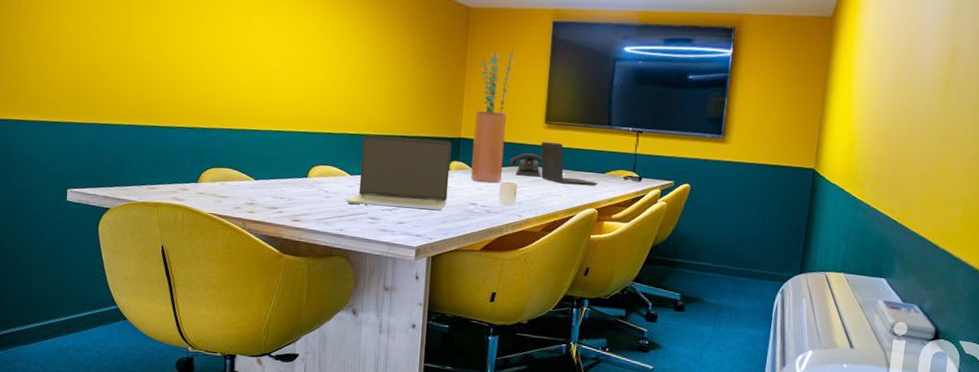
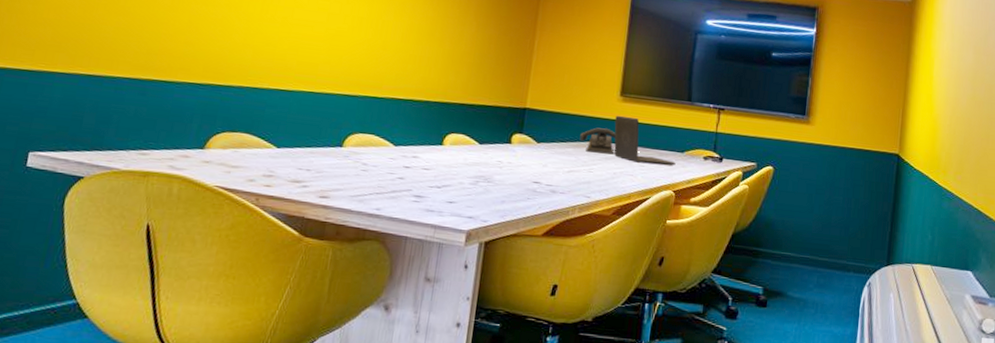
laptop: present [345,135,452,211] -> none [386,100,516,189]
vase: present [471,48,514,184] -> none [535,14,589,161]
mug: present [498,181,518,206] -> none [565,158,588,186]

